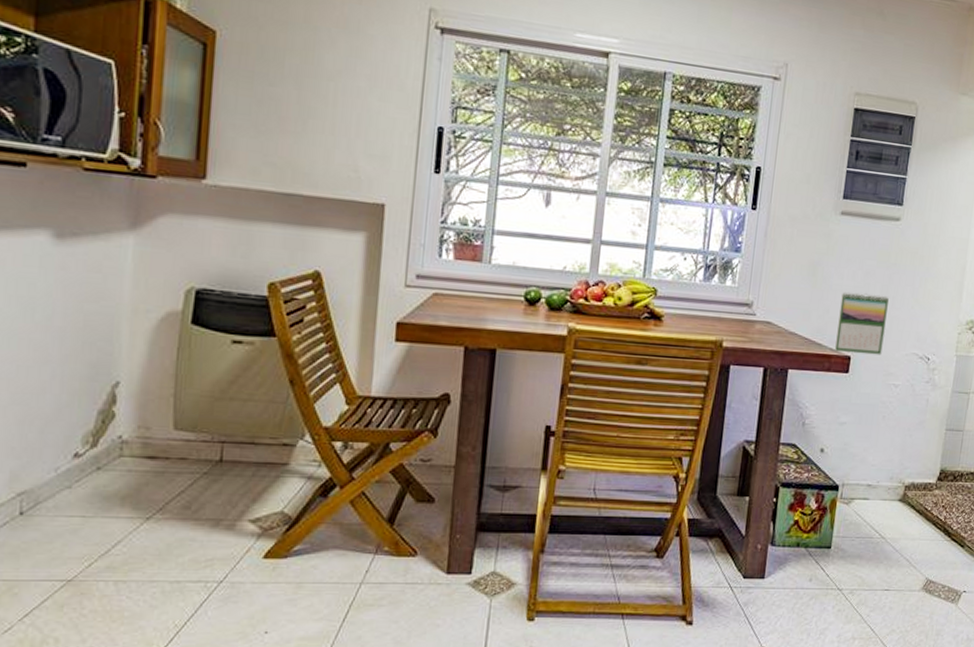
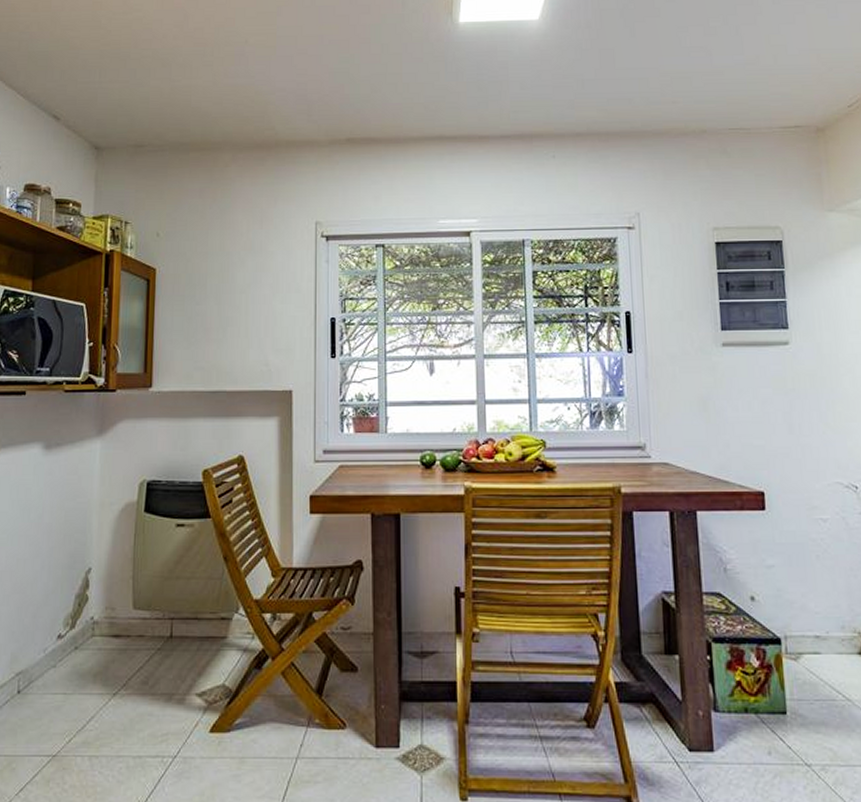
calendar: present [834,291,889,355] -> none [740,423,799,488]

